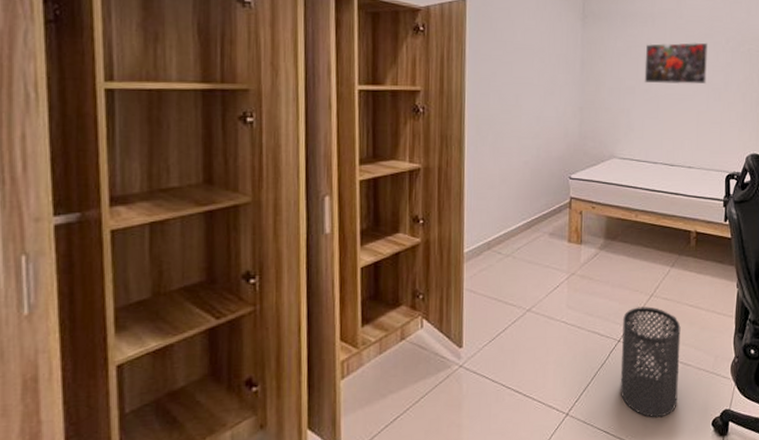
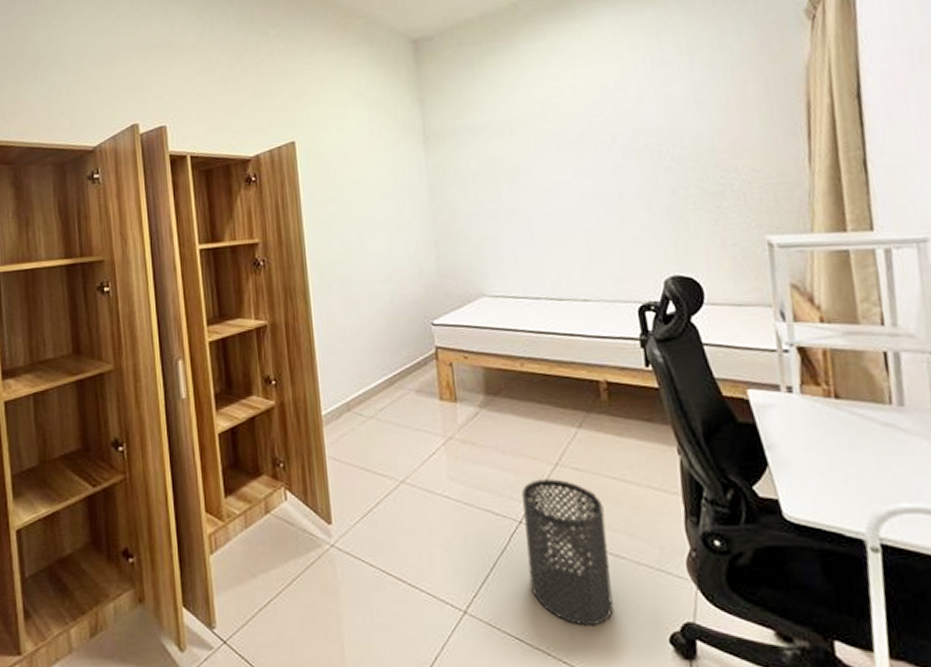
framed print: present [644,42,709,85] -> none [505,144,592,204]

